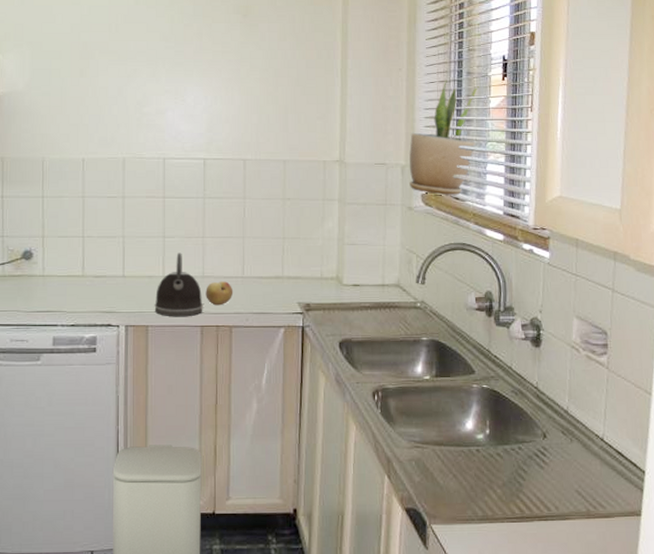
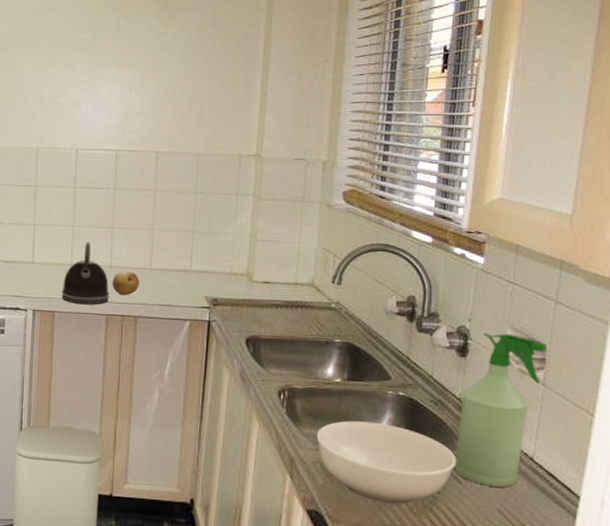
potted plant: present [409,80,479,196] -> none [330,72,414,195]
bowl: none [410,416,538,496] -> present [316,420,457,505]
spray bottle: none [536,323,608,469] -> present [454,333,547,487]

